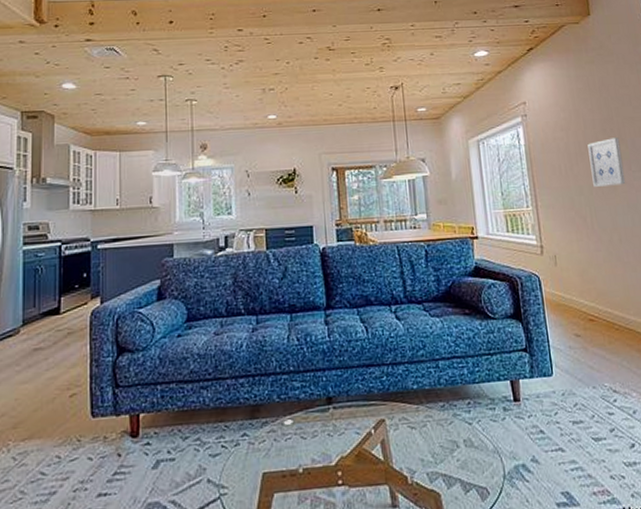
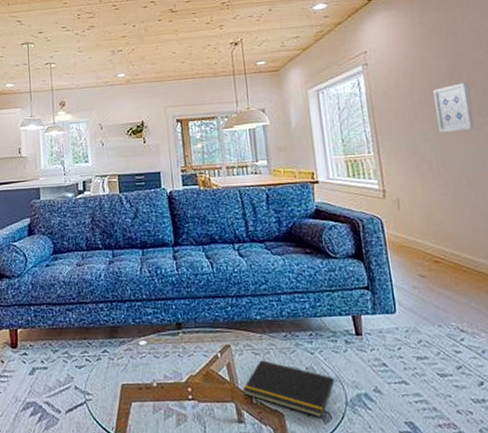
notepad: none [396,434,493,495] -> present [242,360,335,418]

